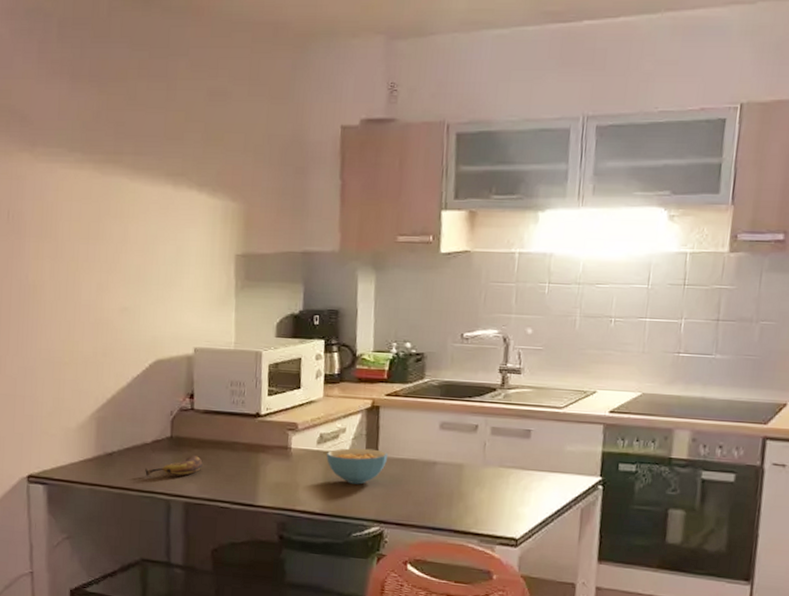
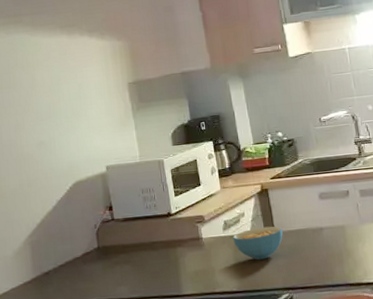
banana: present [145,455,203,477] -> none [80,260,130,288]

